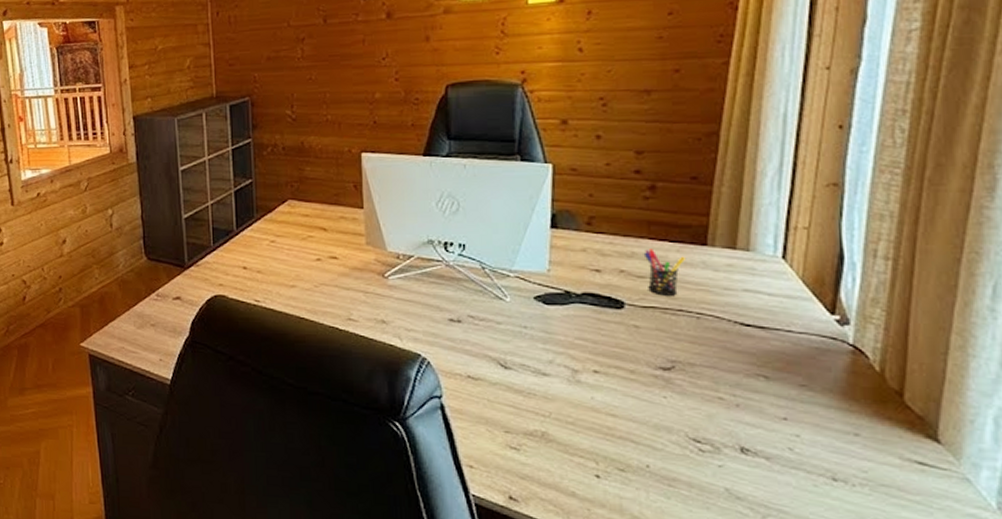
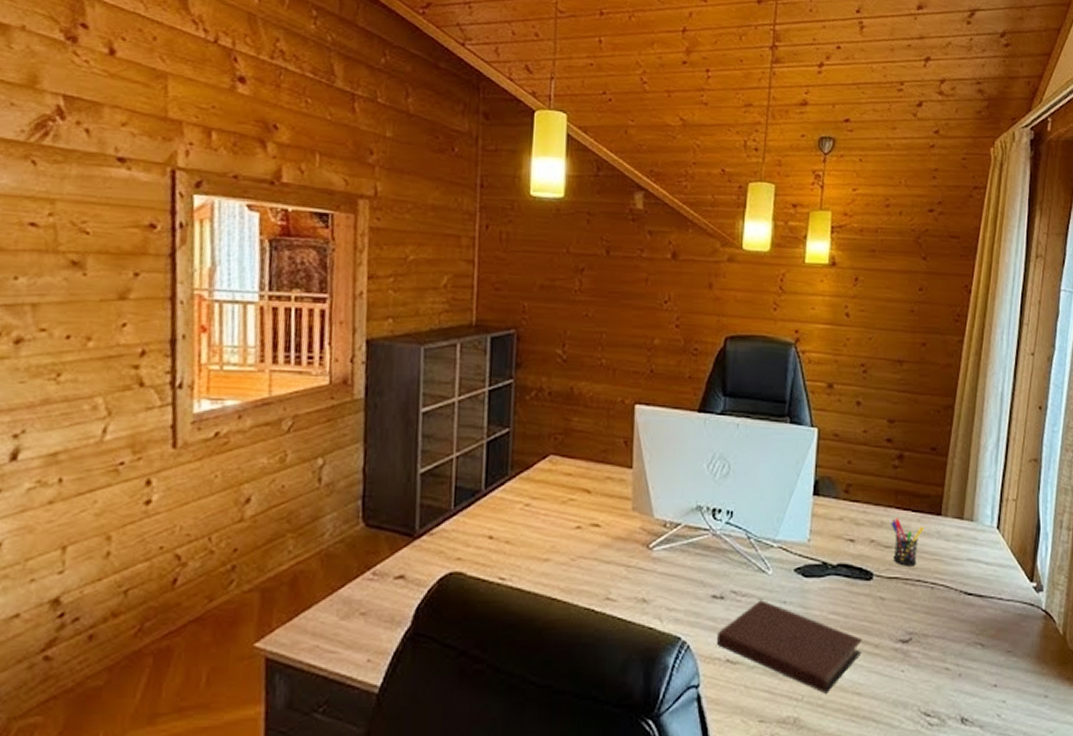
notebook: none [457,324,615,413] -> present [717,600,862,694]

